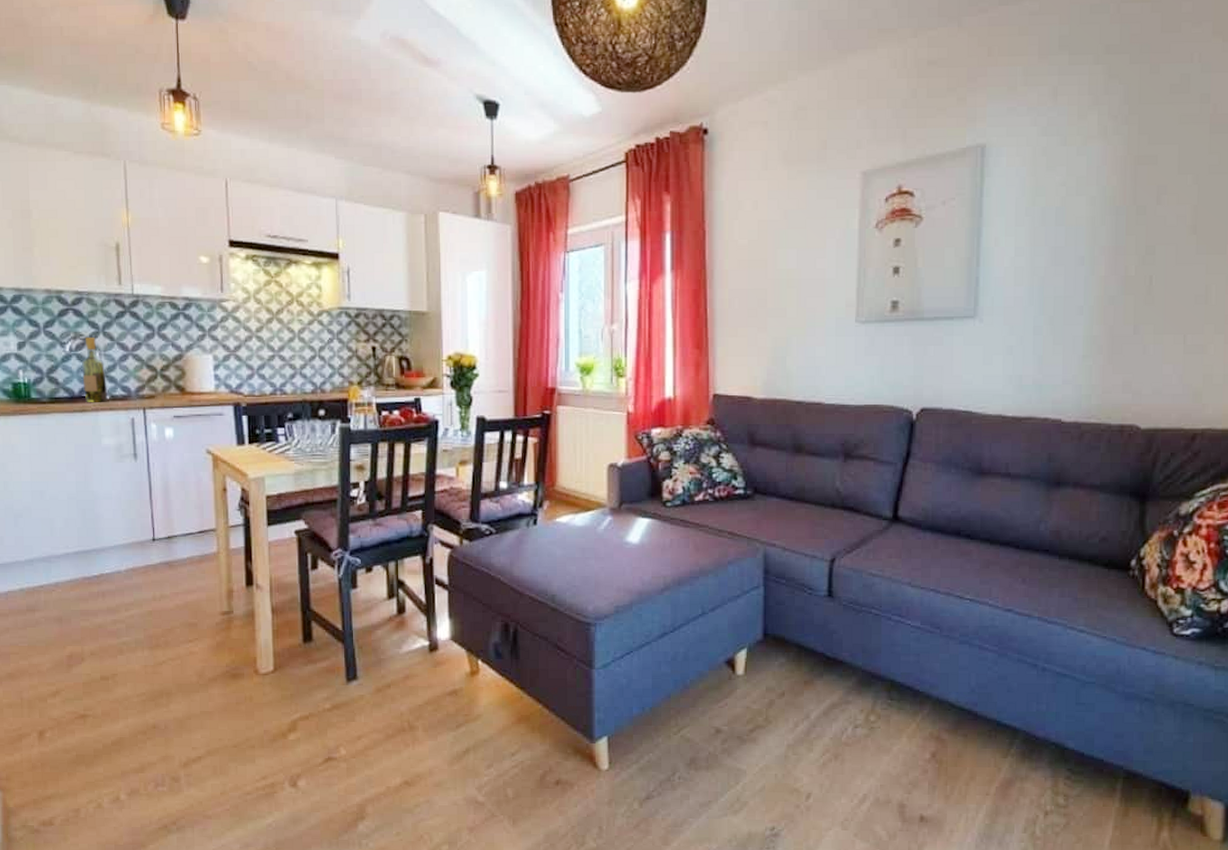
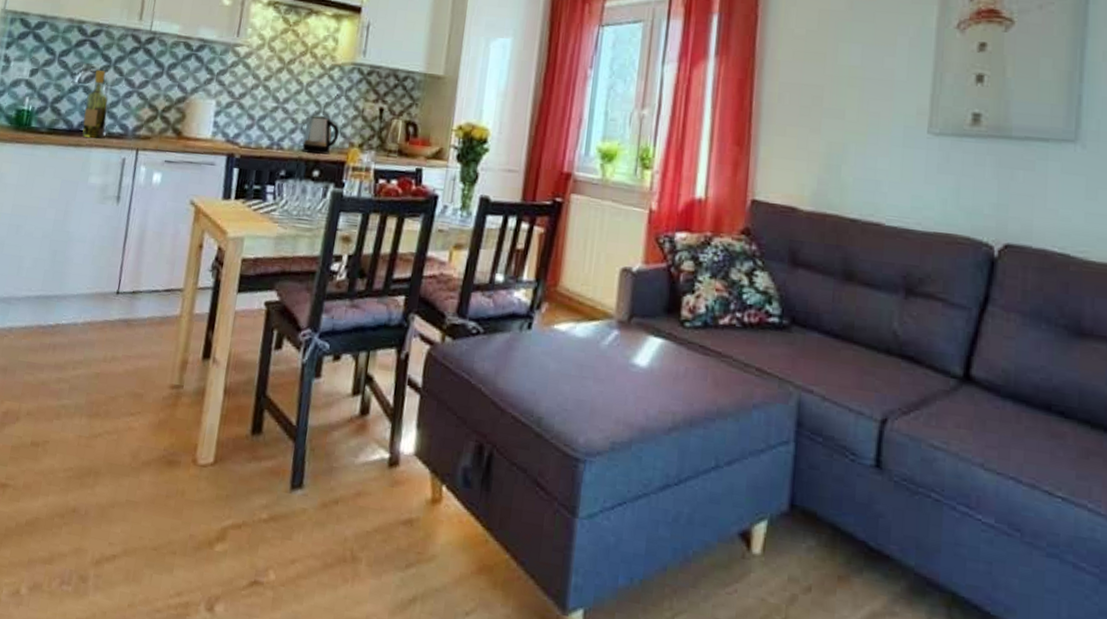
kettle: none [304,359,338,394] -> present [302,115,340,154]

